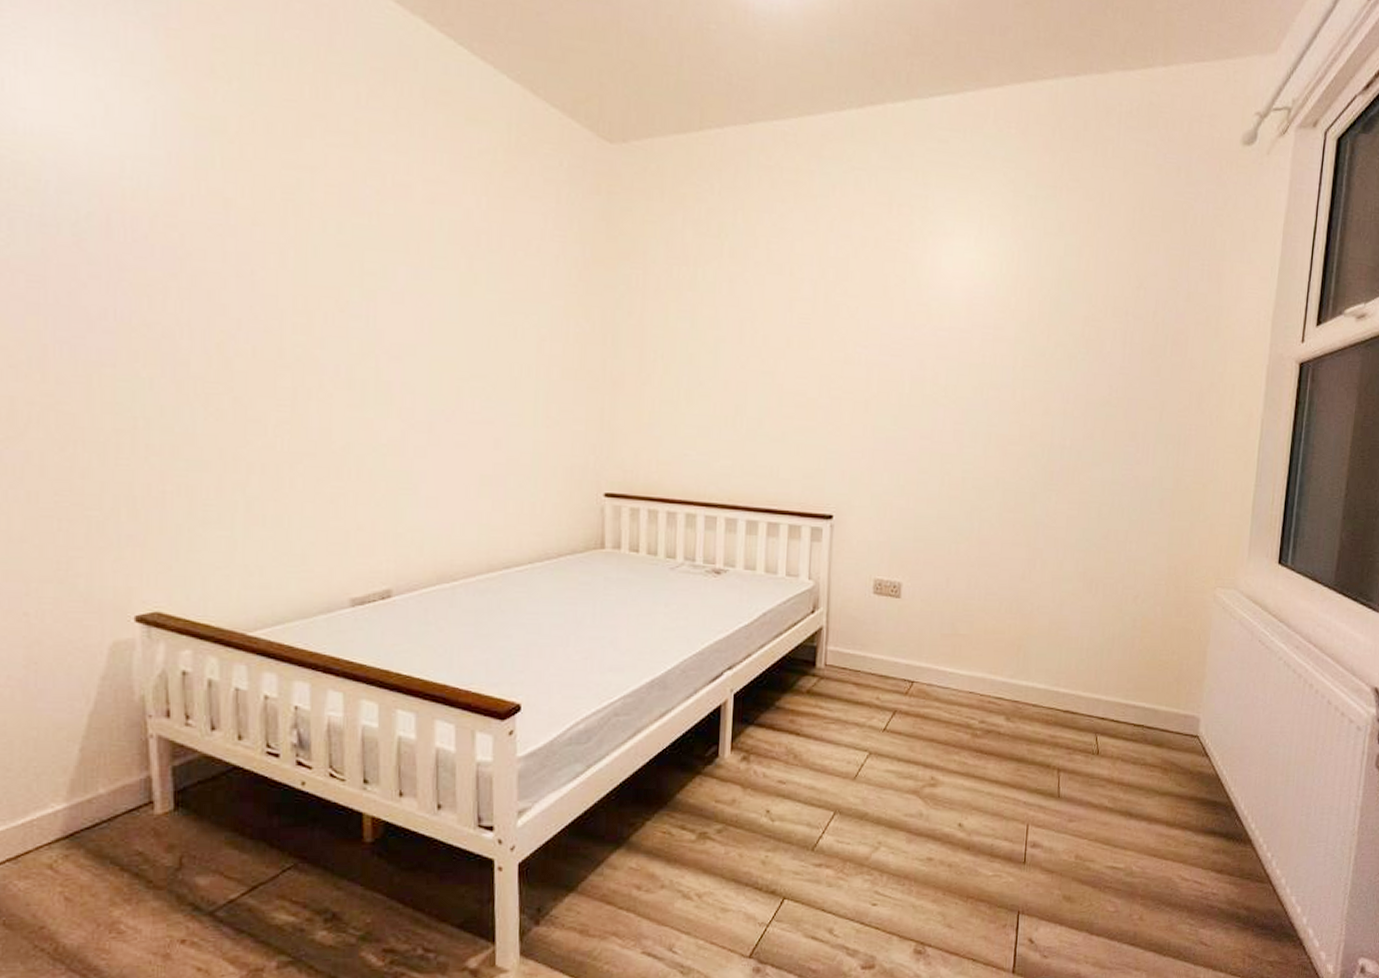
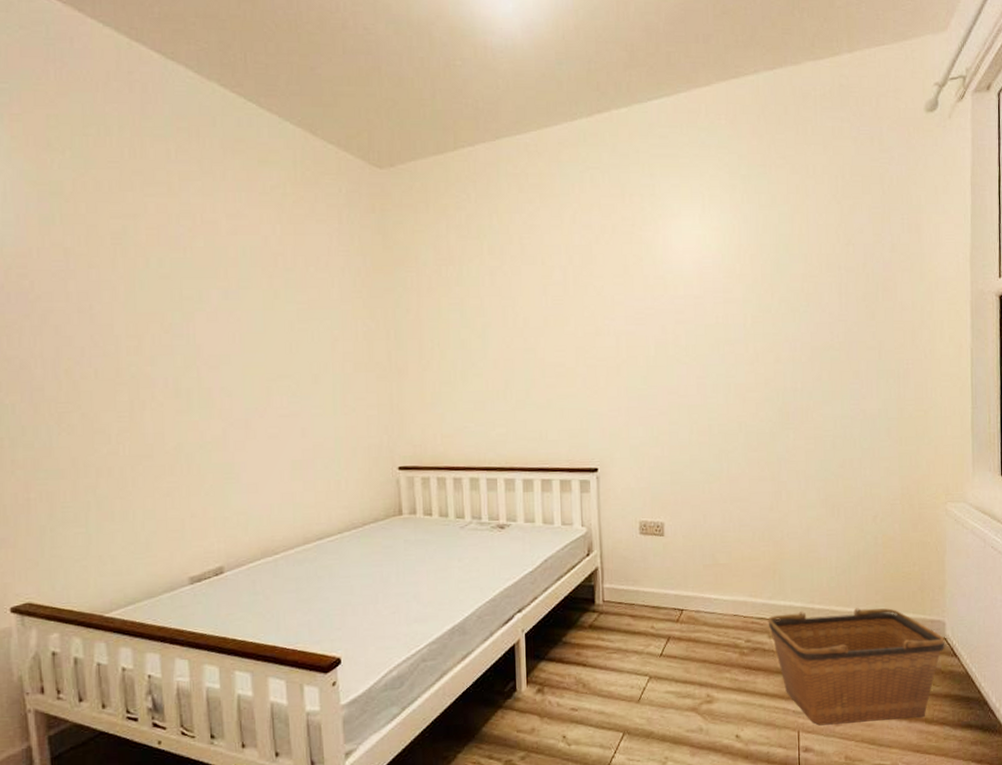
bicycle basket: none [1006,694,1197,820] -> present [768,608,945,726]

